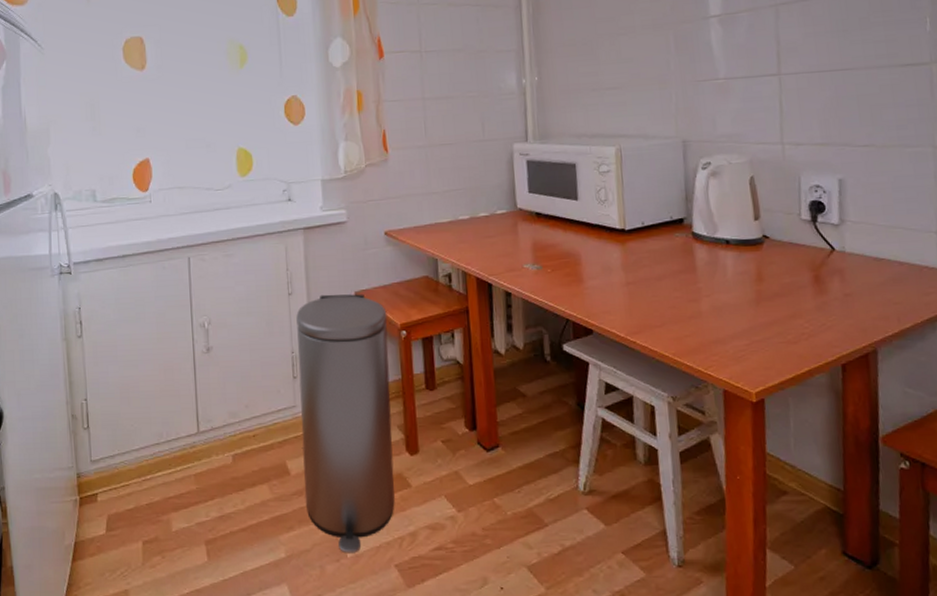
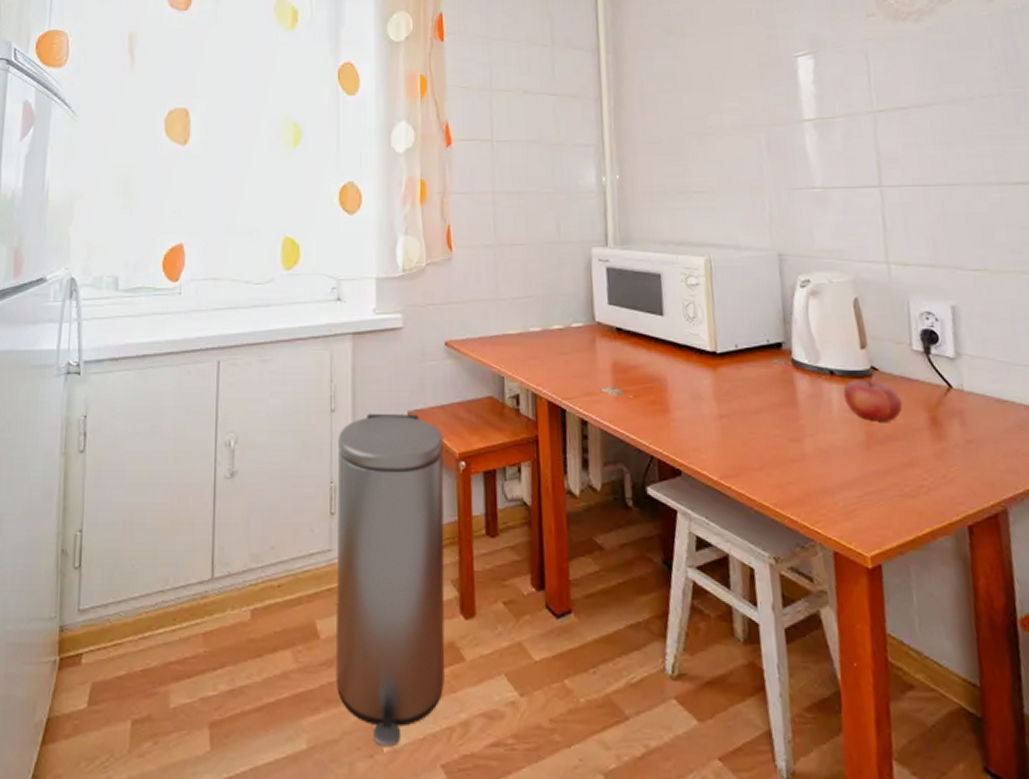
fruit: none [737,246,790,282] -> present [843,378,903,422]

